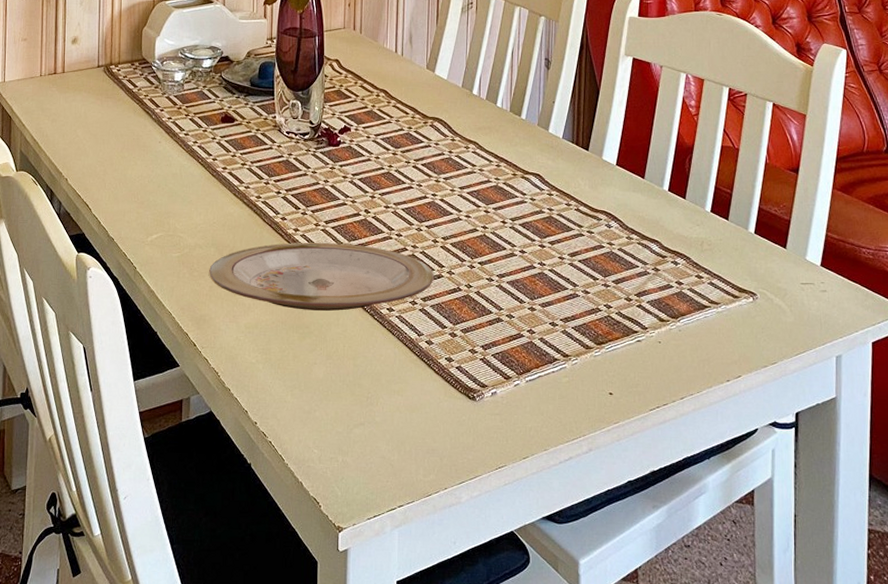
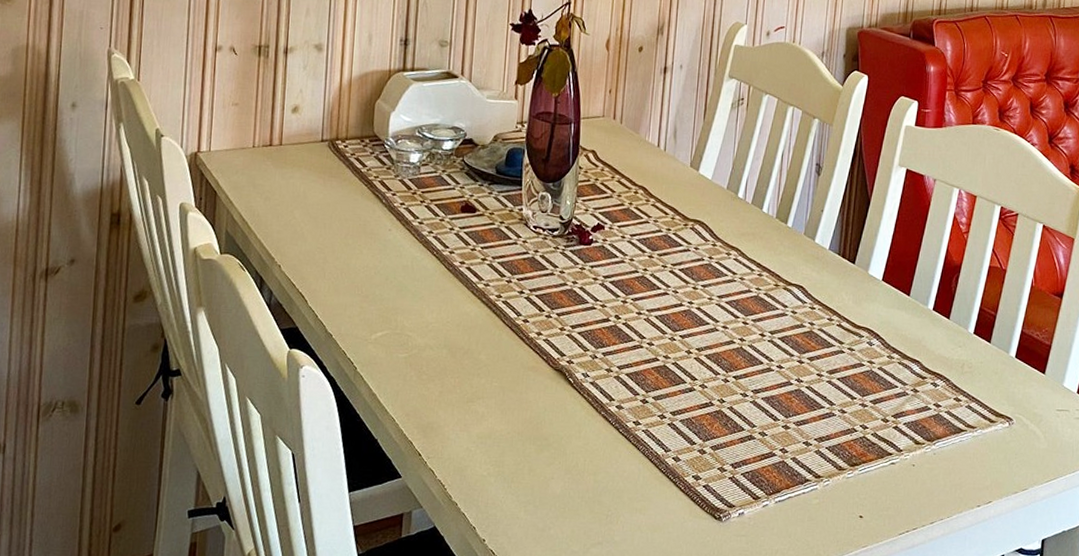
plate: present [208,242,435,311] -> none [438,347,686,423]

